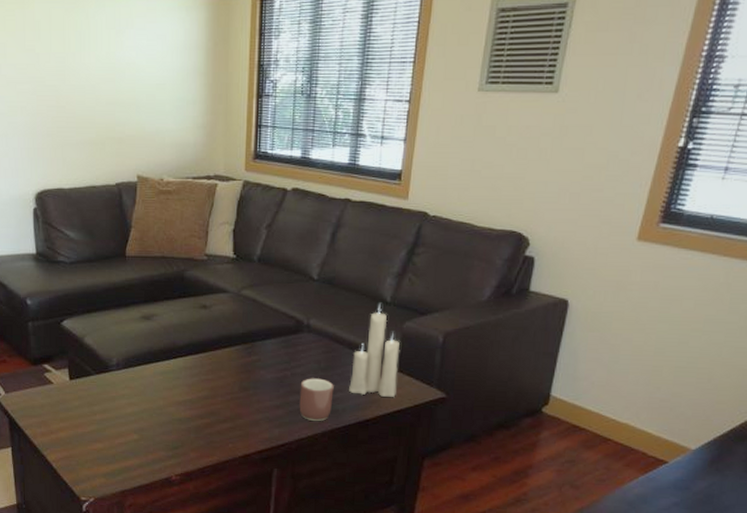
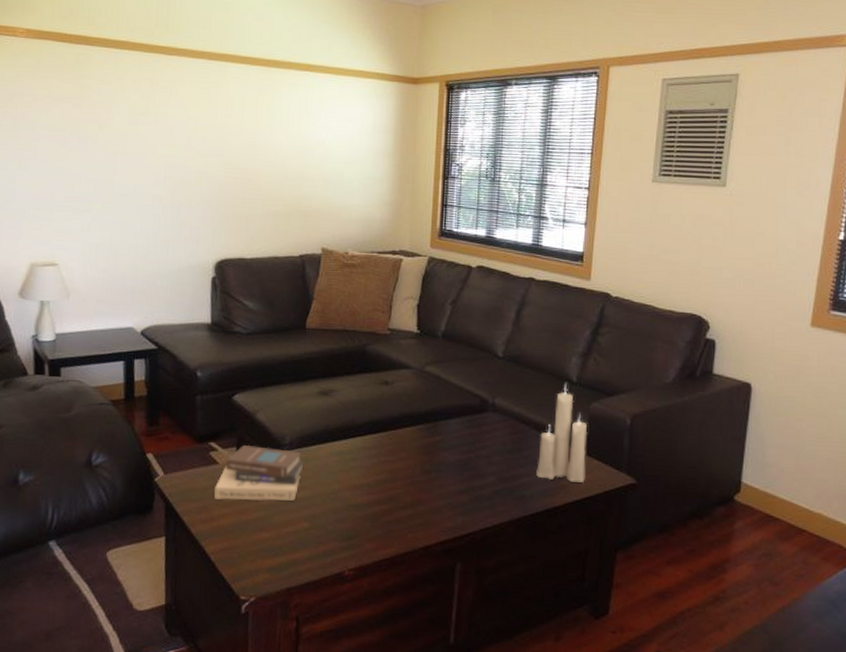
books: none [50,366,131,417] -> present [214,444,304,502]
mug: present [299,378,334,422] -> none [484,461,521,509]

